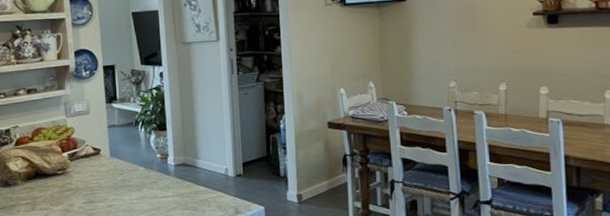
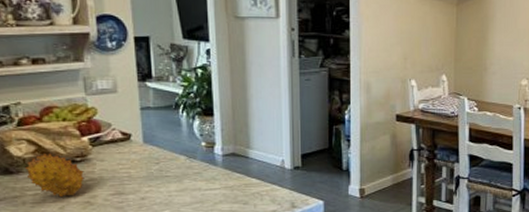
fruit: none [20,167,64,206] -> present [25,152,84,198]

